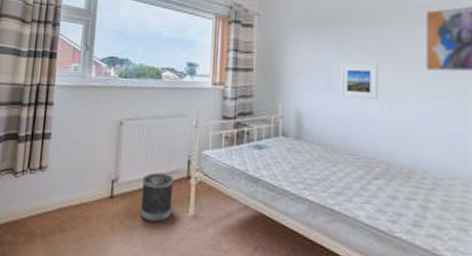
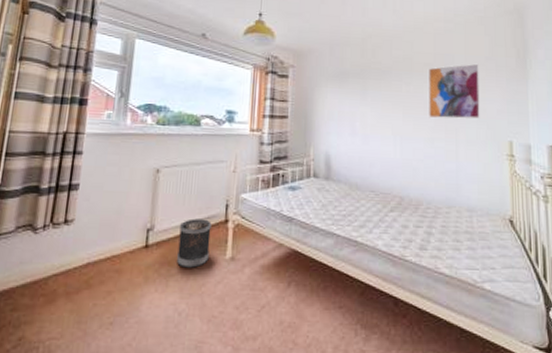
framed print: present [341,63,378,99] -> none [363,111,393,142]

